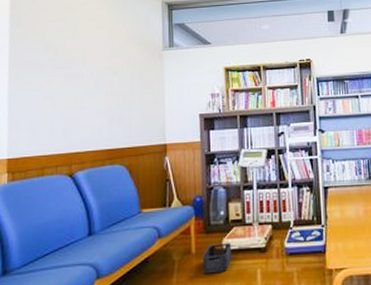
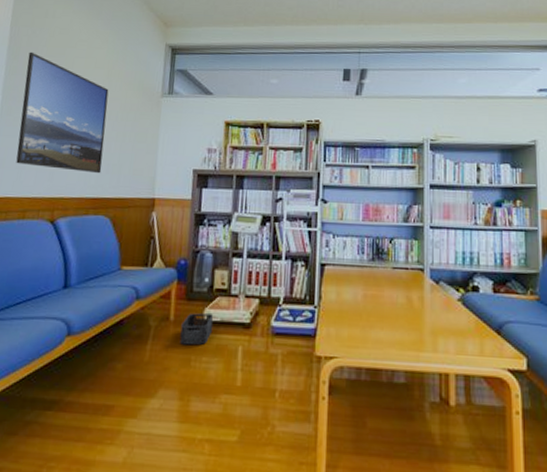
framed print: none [29,18,113,127] -> present [16,52,109,174]

